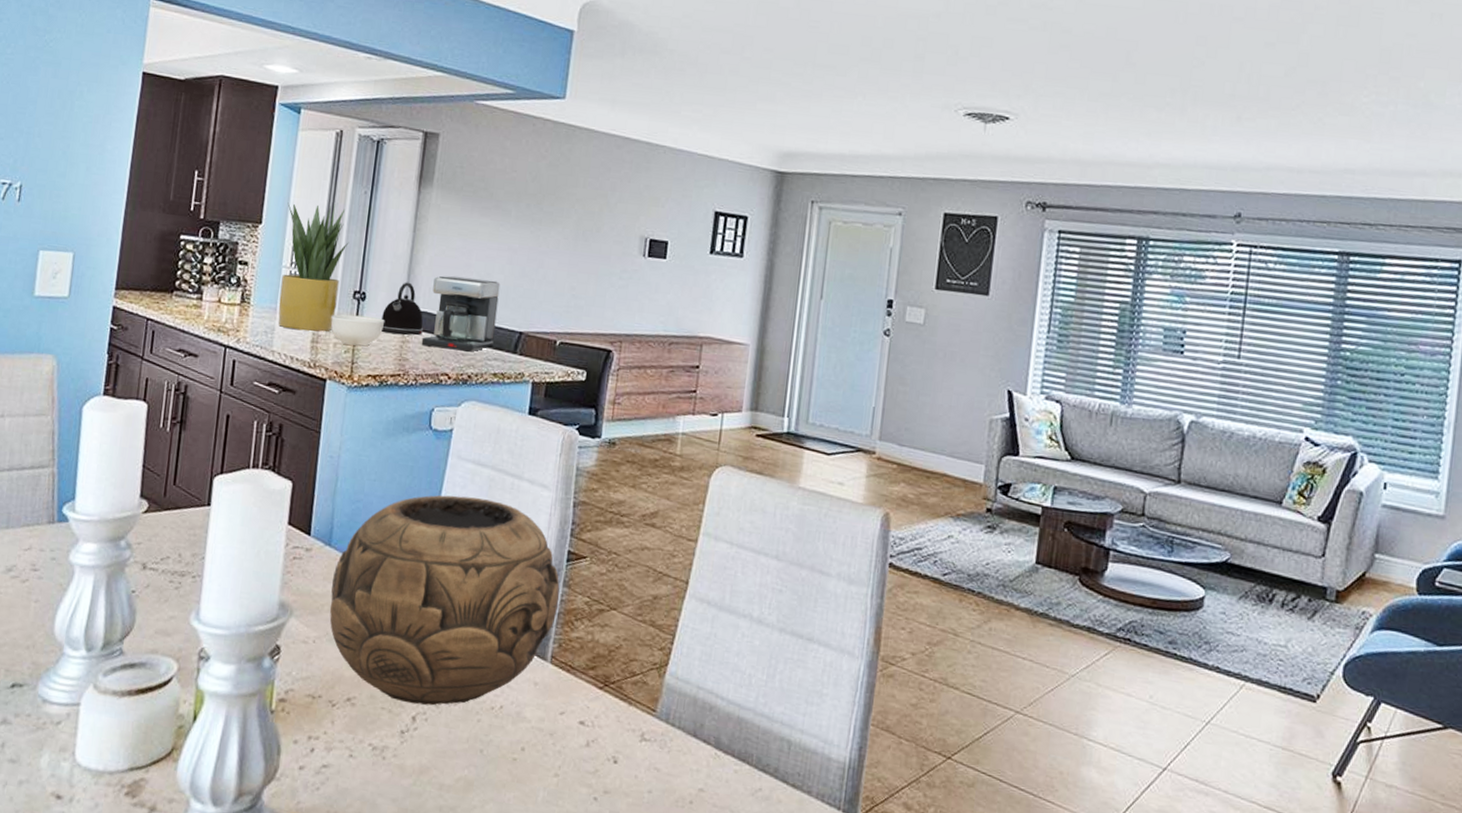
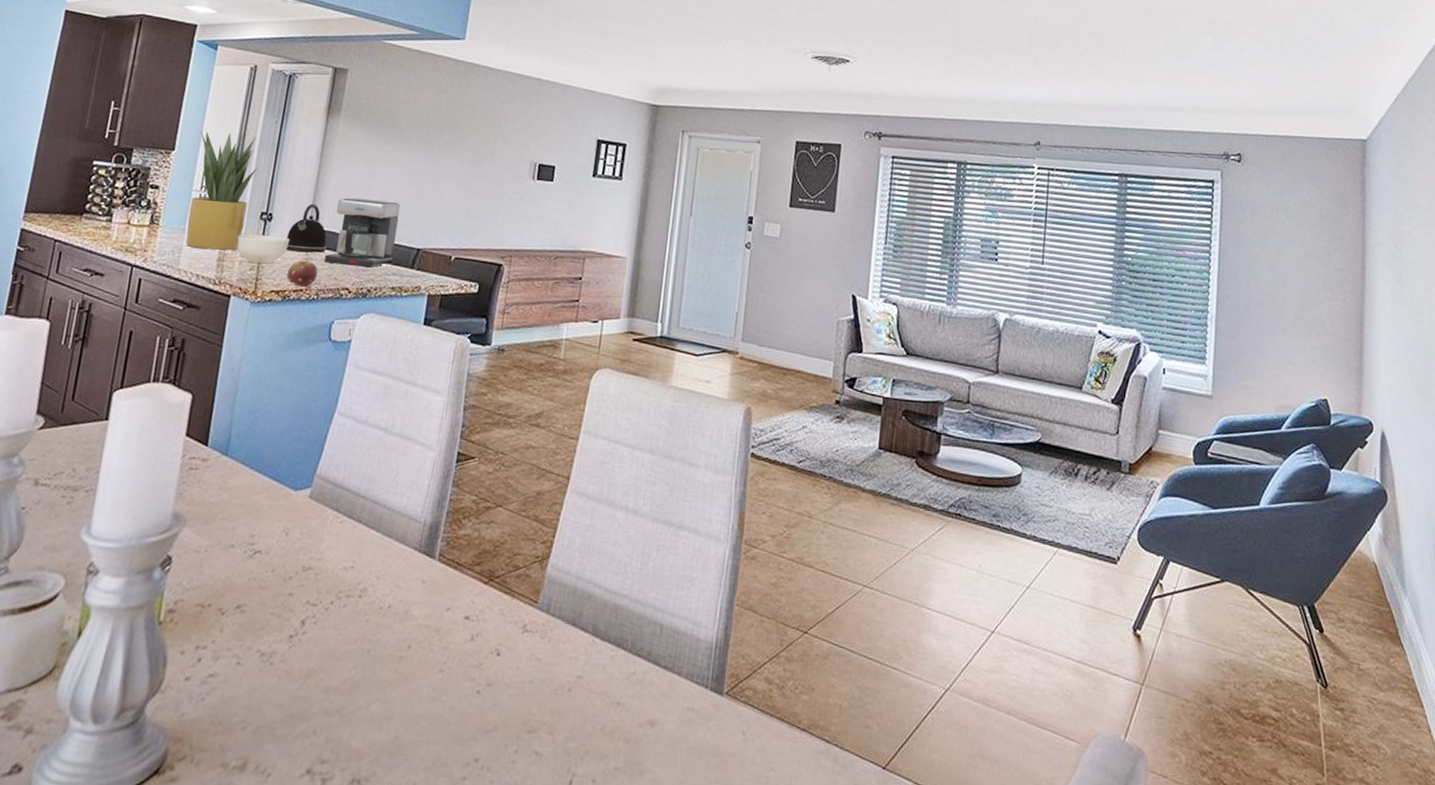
decorative bowl: present [329,495,560,706] -> none [223,402,449,609]
fruit: none [383,343,416,371] -> present [287,260,318,287]

